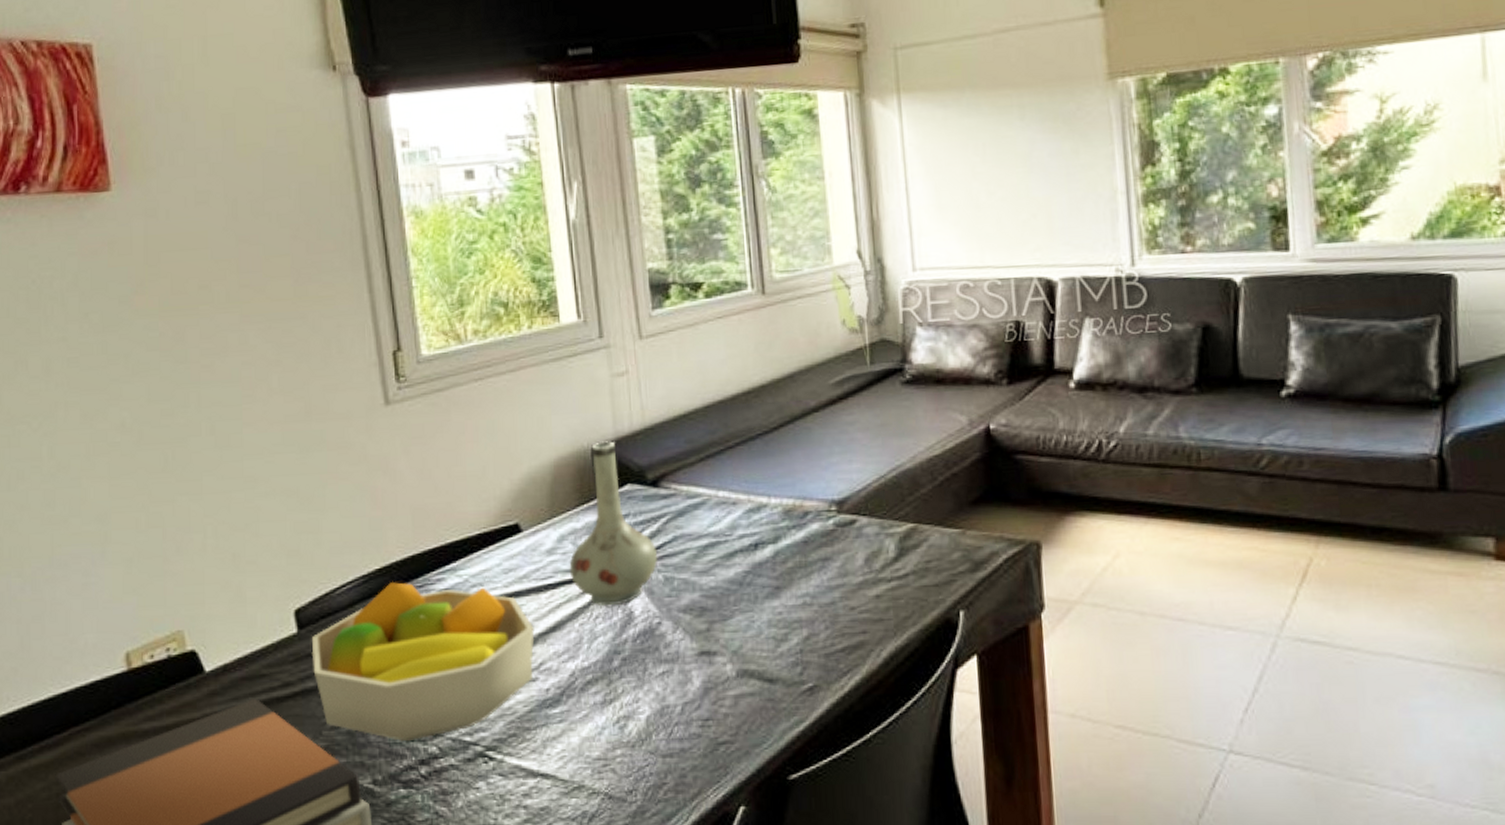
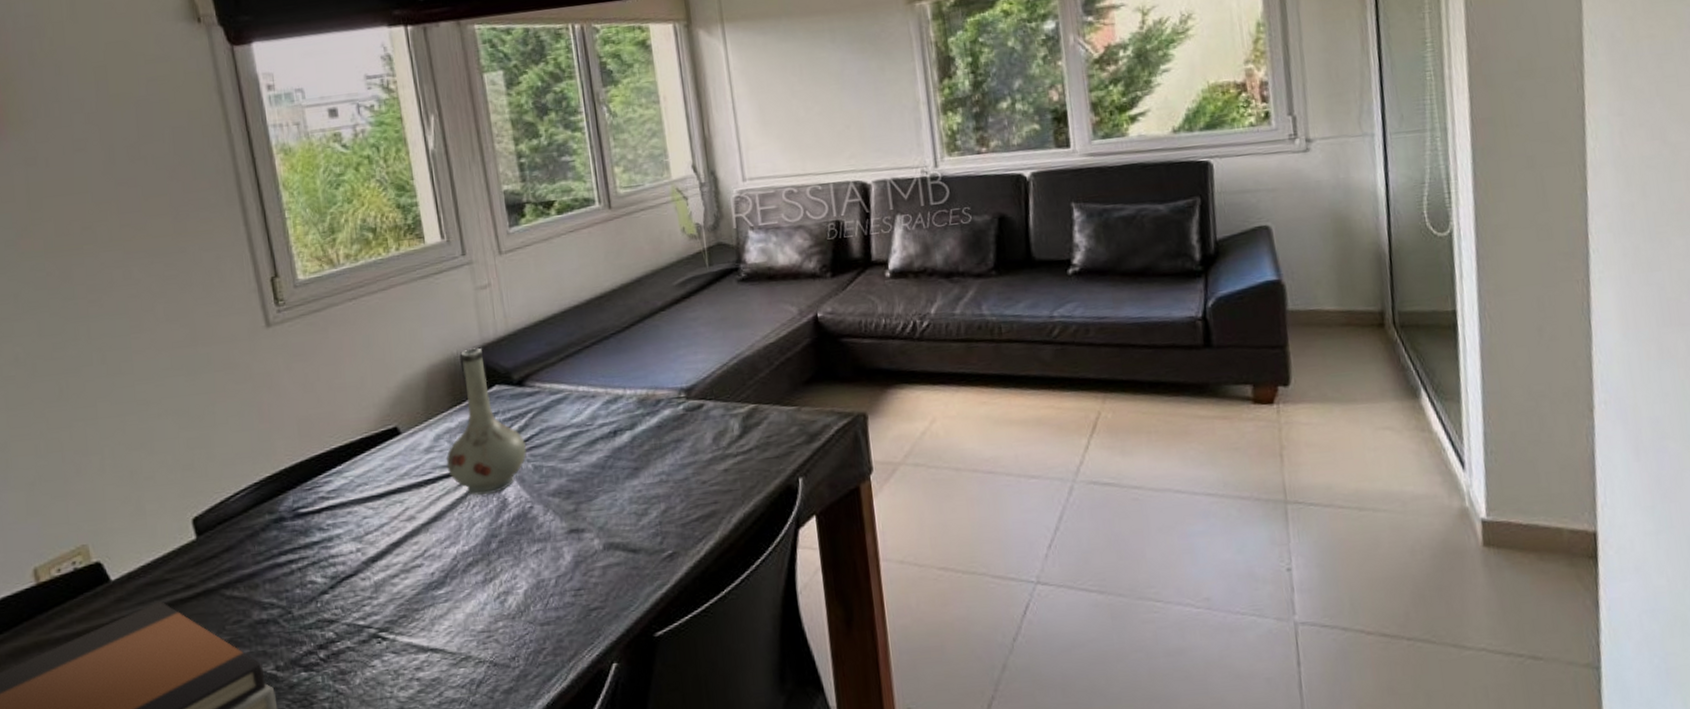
fruit bowl: present [311,582,535,742] -> none [210,486,418,630]

